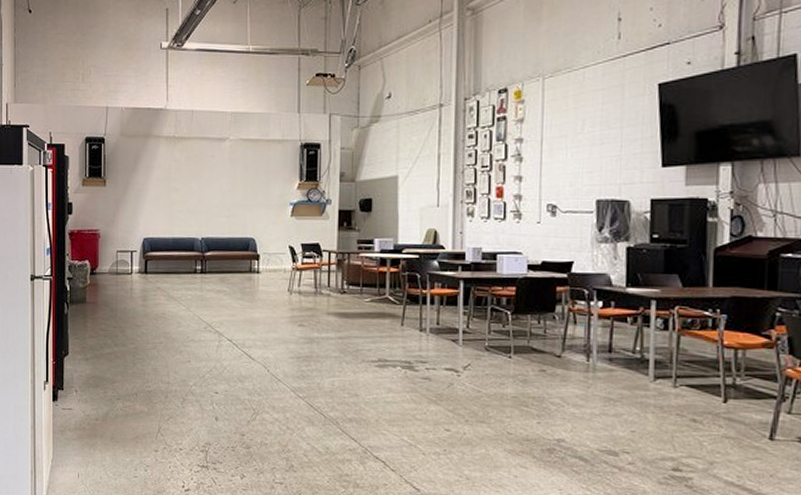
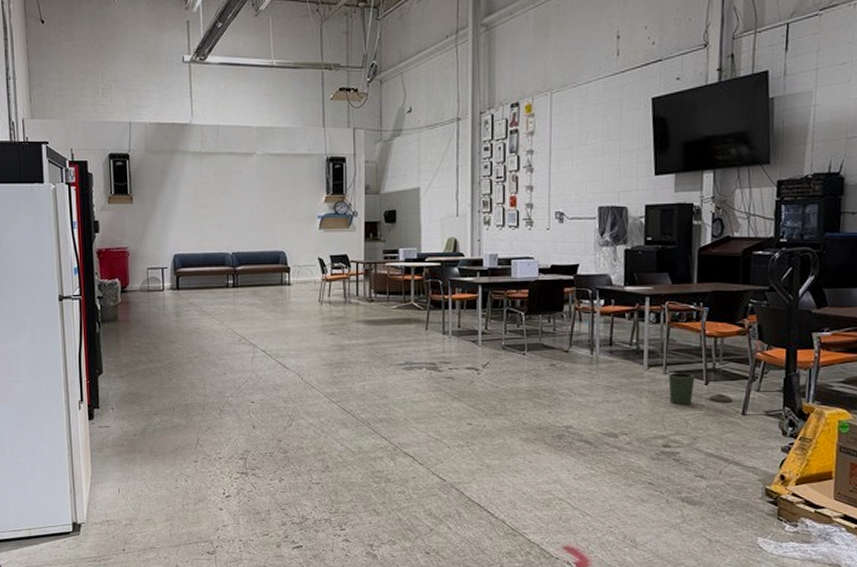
trash can: none [679,386,758,425] -> present [668,373,733,405]

